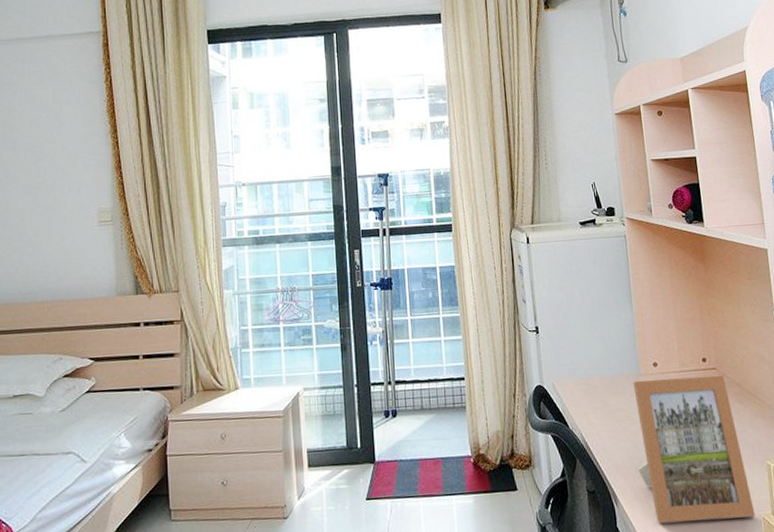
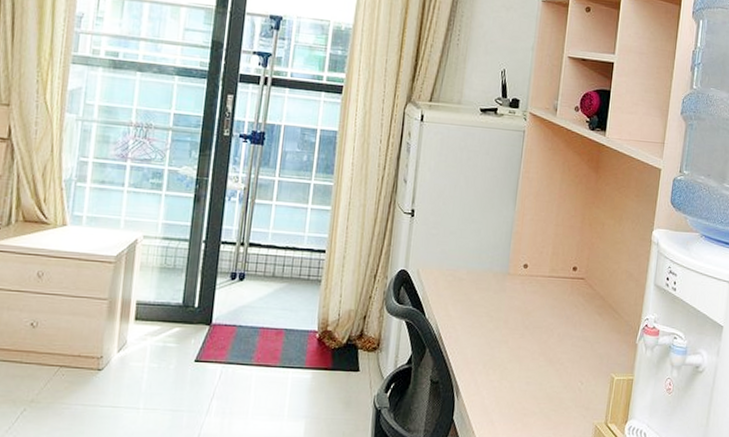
picture frame: present [633,375,756,523] -> none [486,279,591,425]

